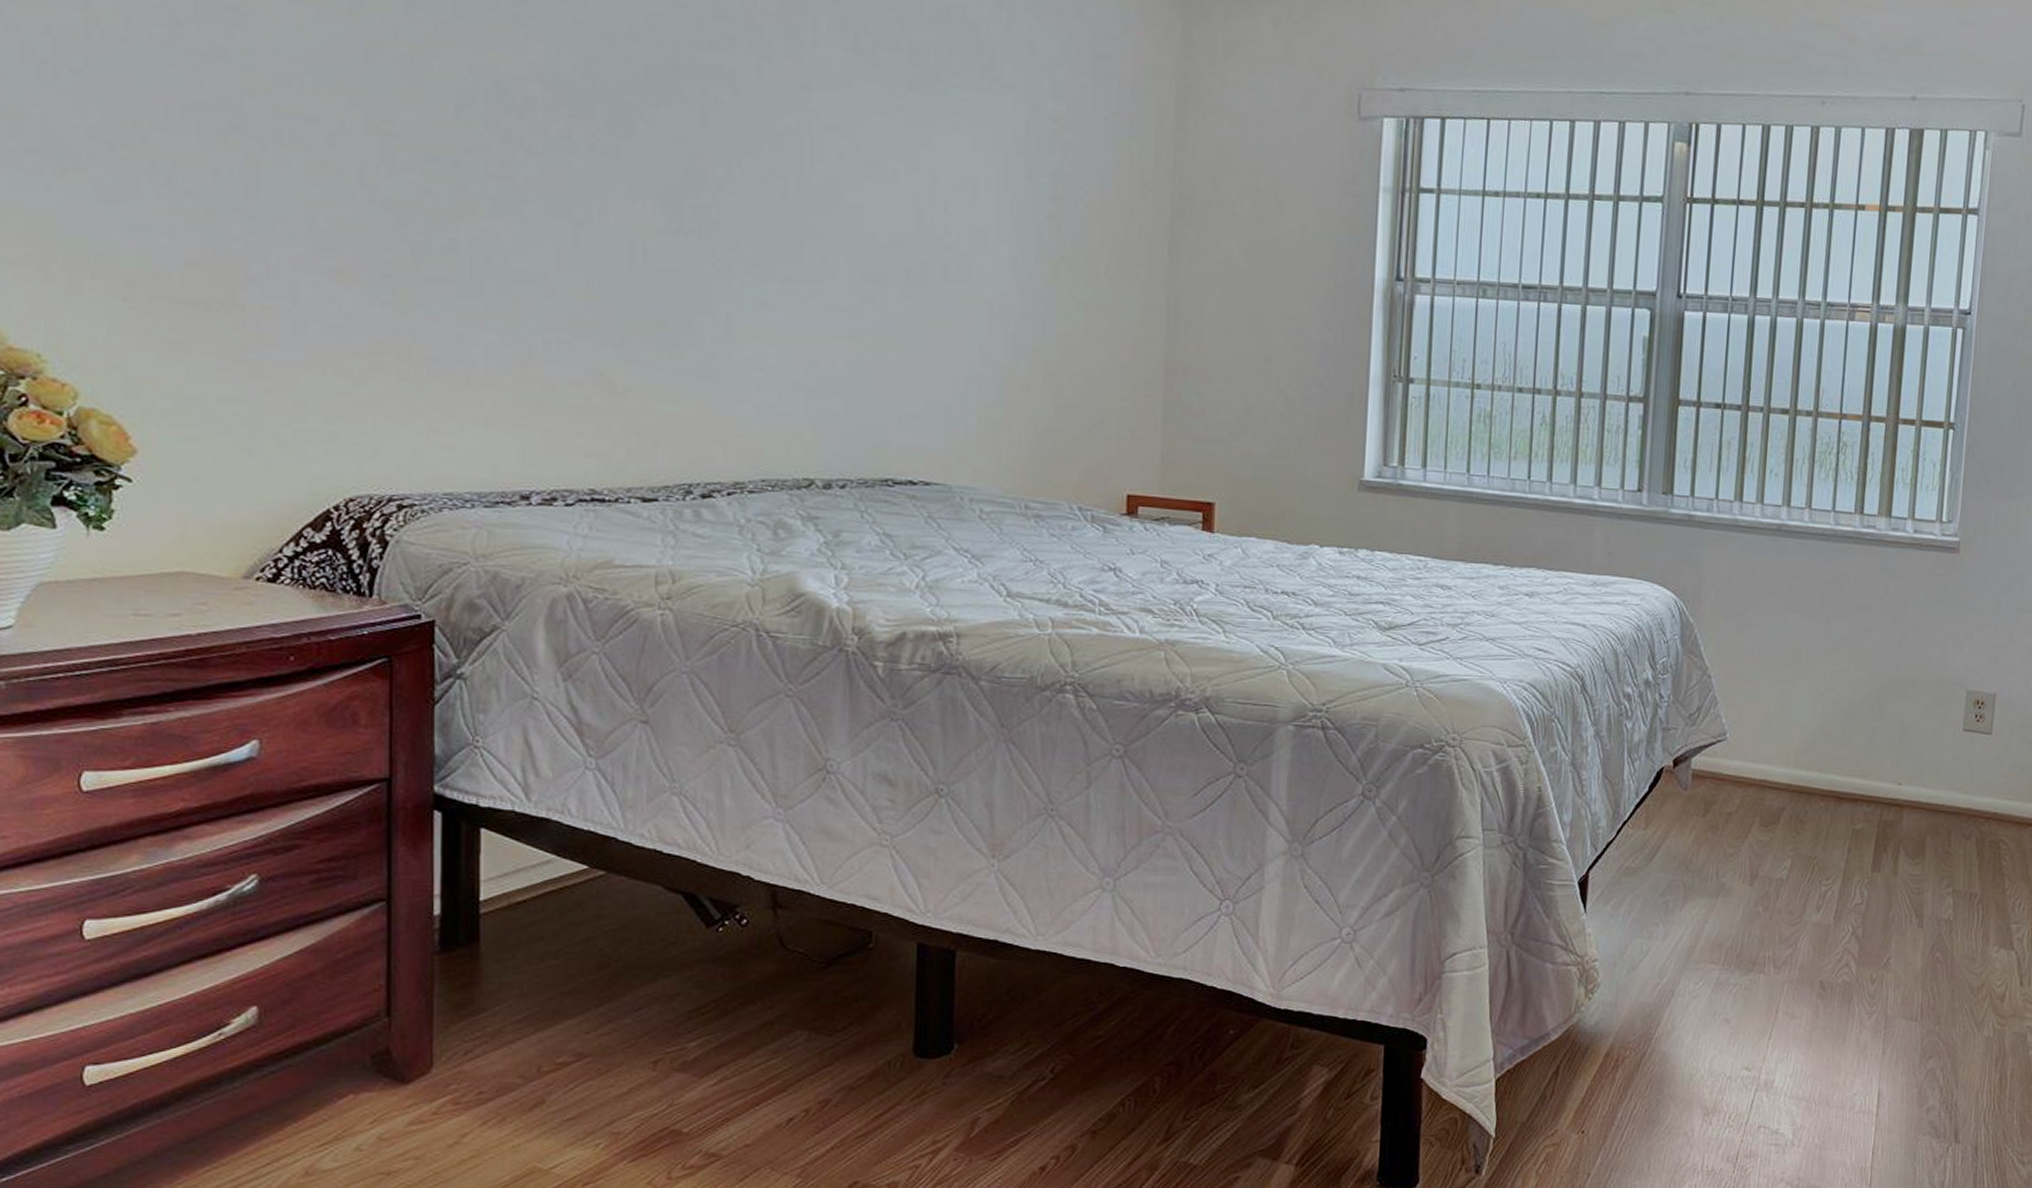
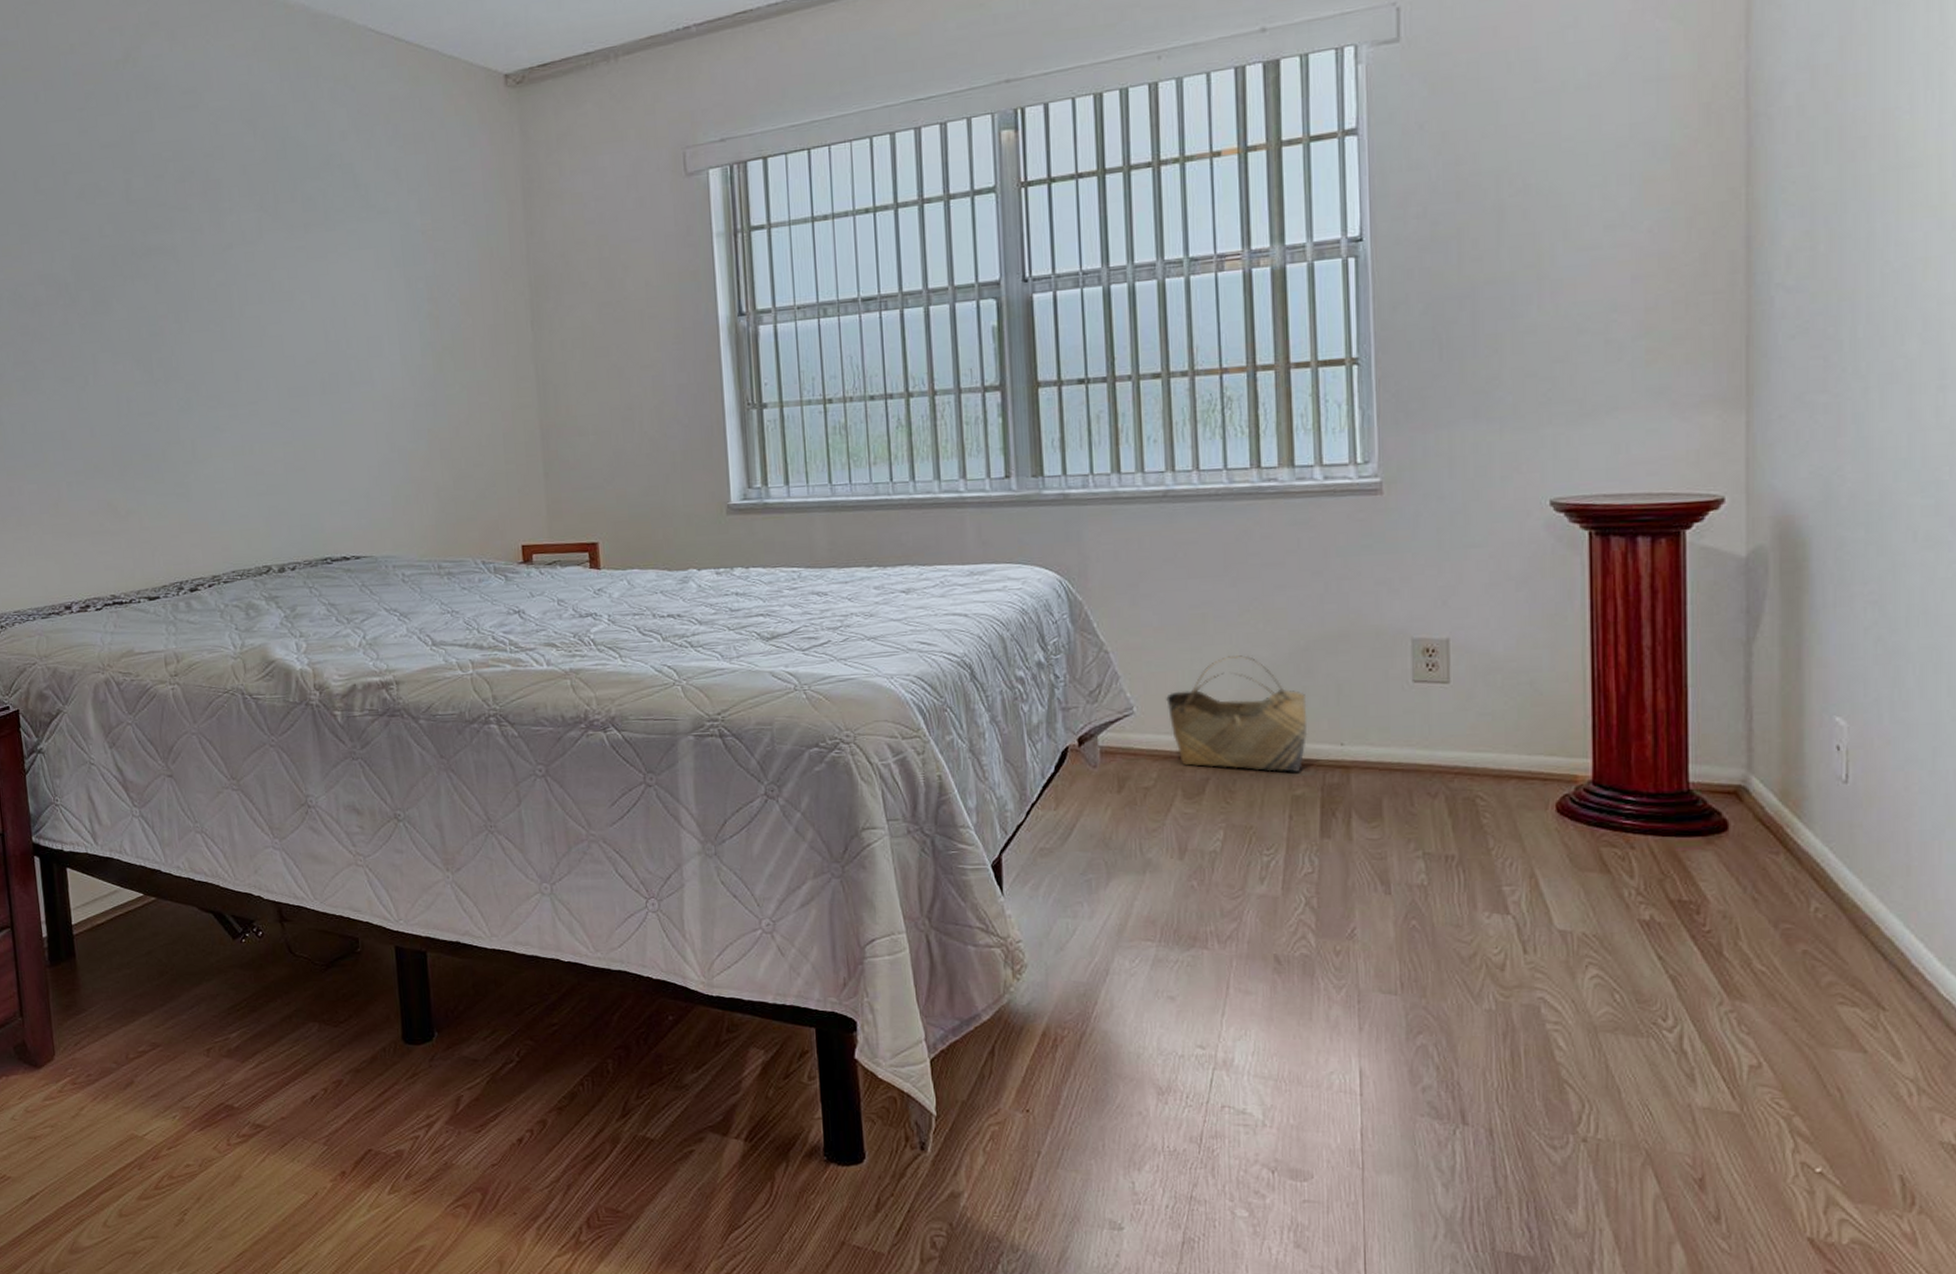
basket: none [1756,691,1876,807] -> present [1166,655,1308,772]

